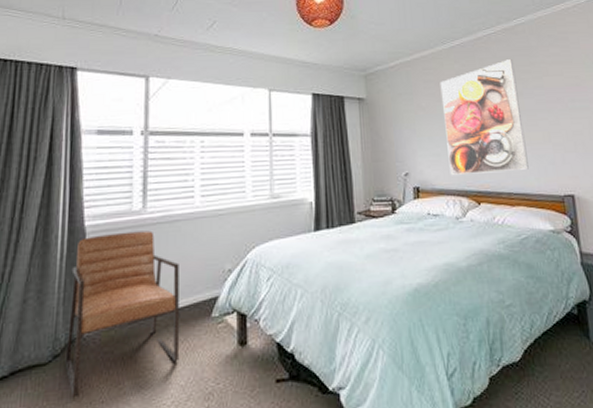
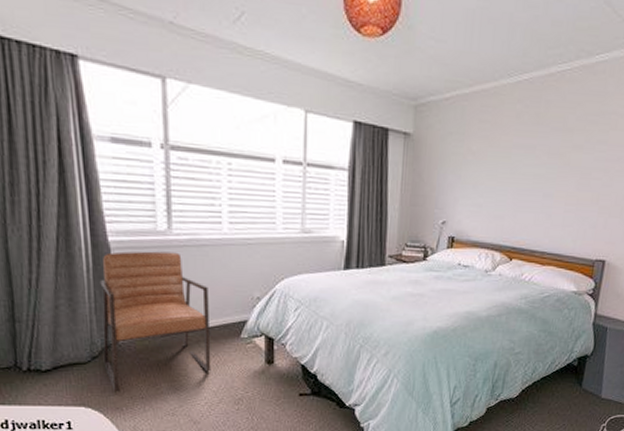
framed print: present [440,58,529,175] -> none [488,104,583,231]

